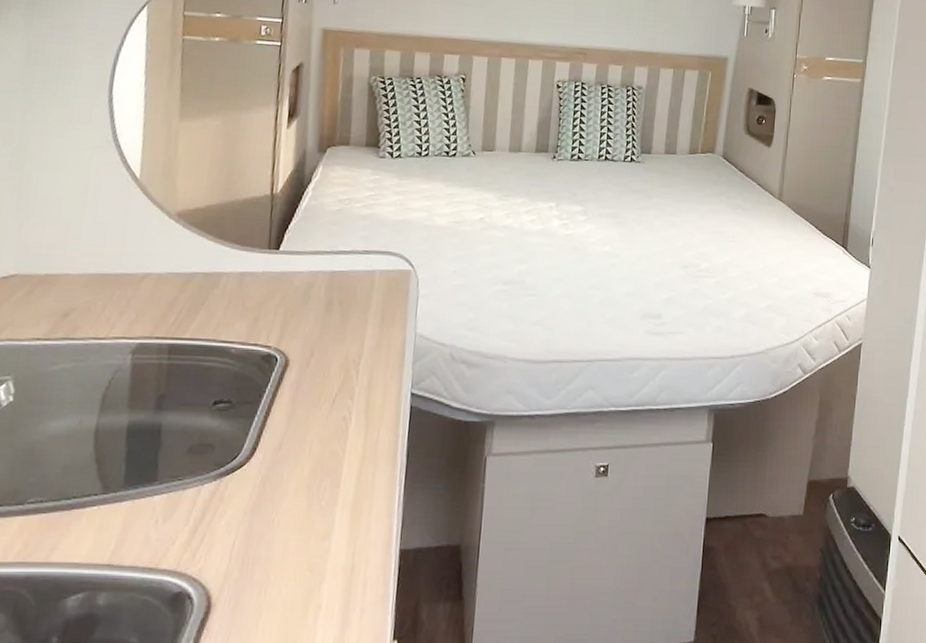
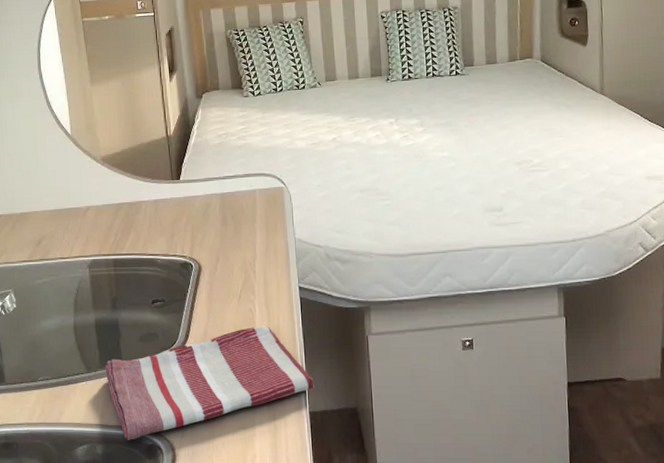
dish towel: none [129,438,411,587] -> present [105,325,314,440]

